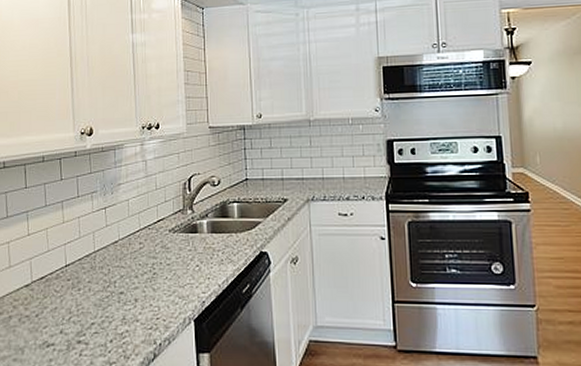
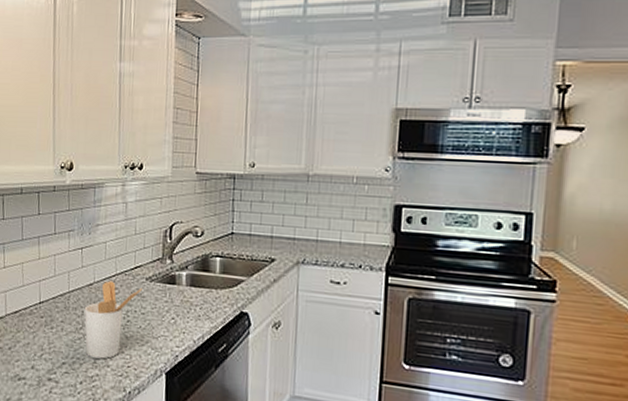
utensil holder: none [110,236,166,314] -> present [84,281,142,359]

